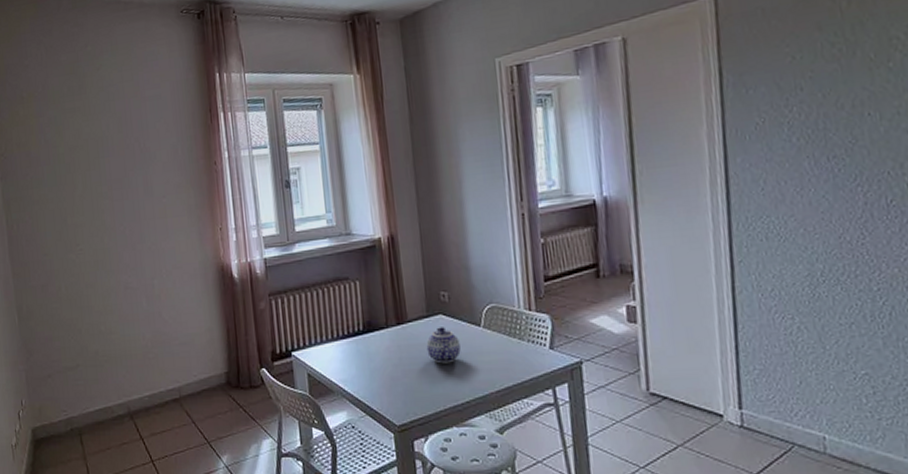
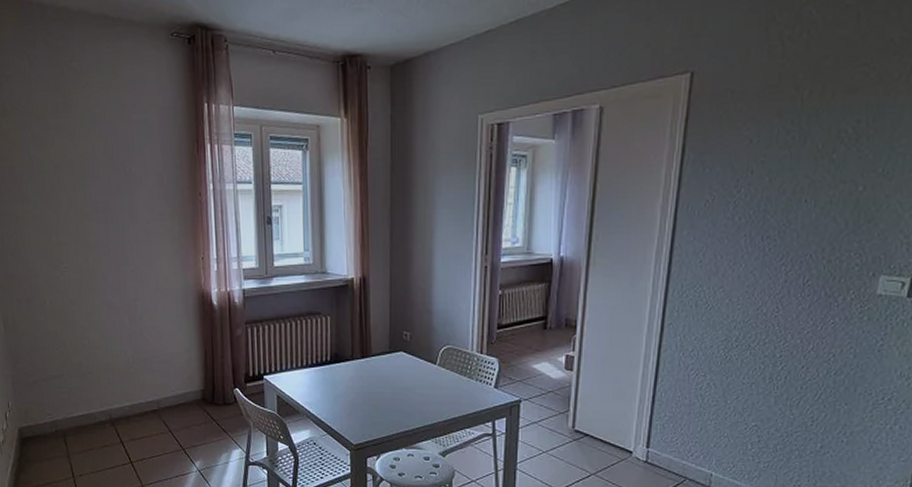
teapot: present [426,327,461,364] -> none [386,362,416,395]

